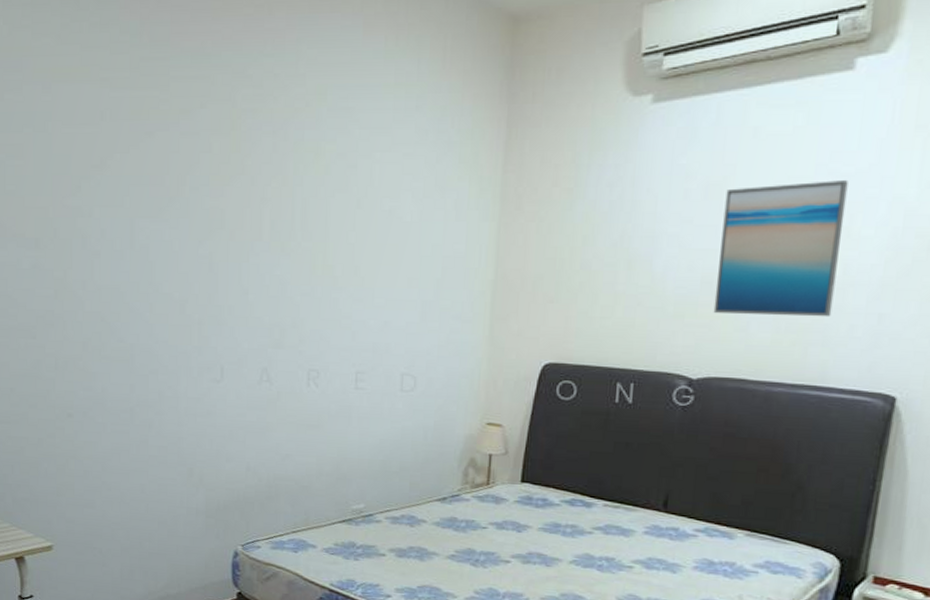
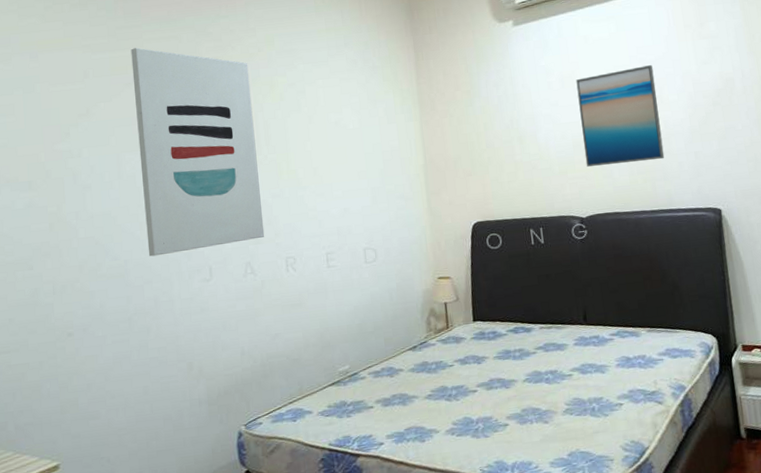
wall art: none [154,87,291,345] -> present [131,47,265,257]

